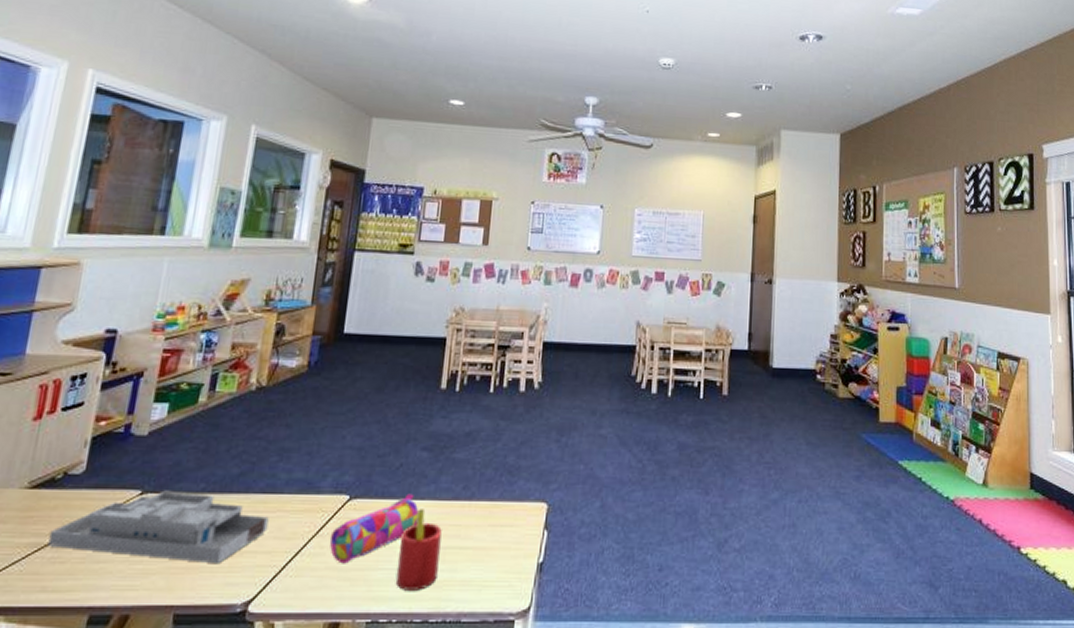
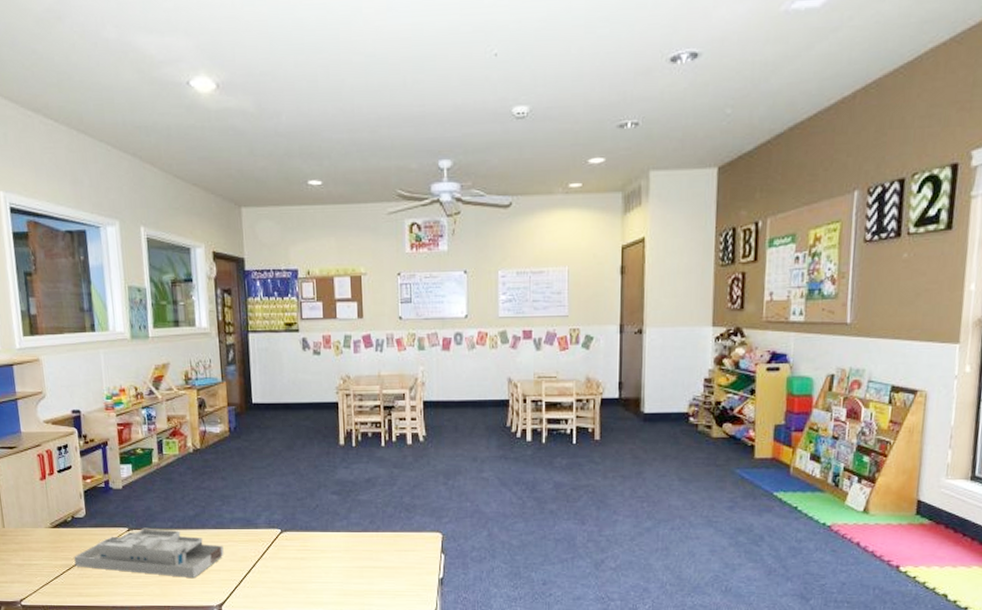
pencil case: present [329,493,419,564] -> none [271,527,338,579]
straw: present [395,509,442,591] -> none [325,539,359,598]

